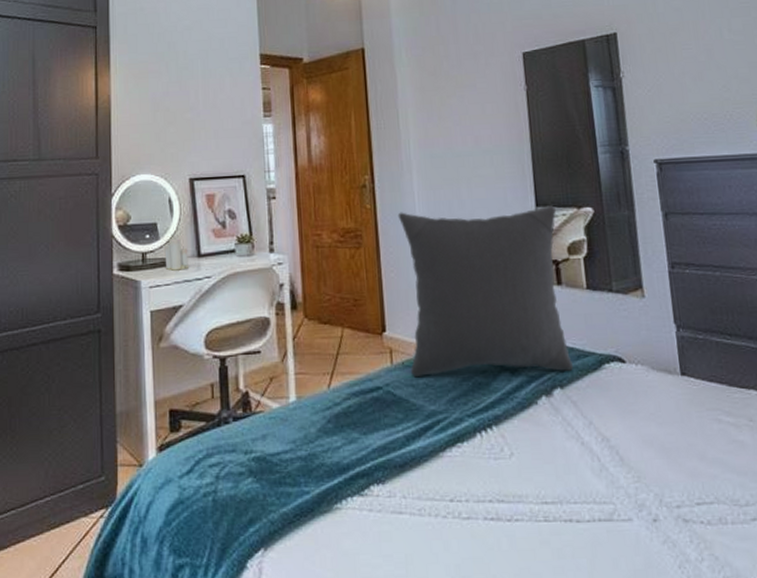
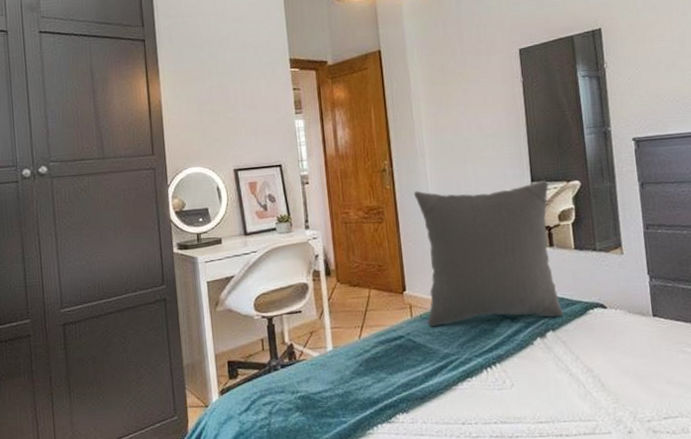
candle: present [164,237,188,271] -> none [215,219,237,248]

